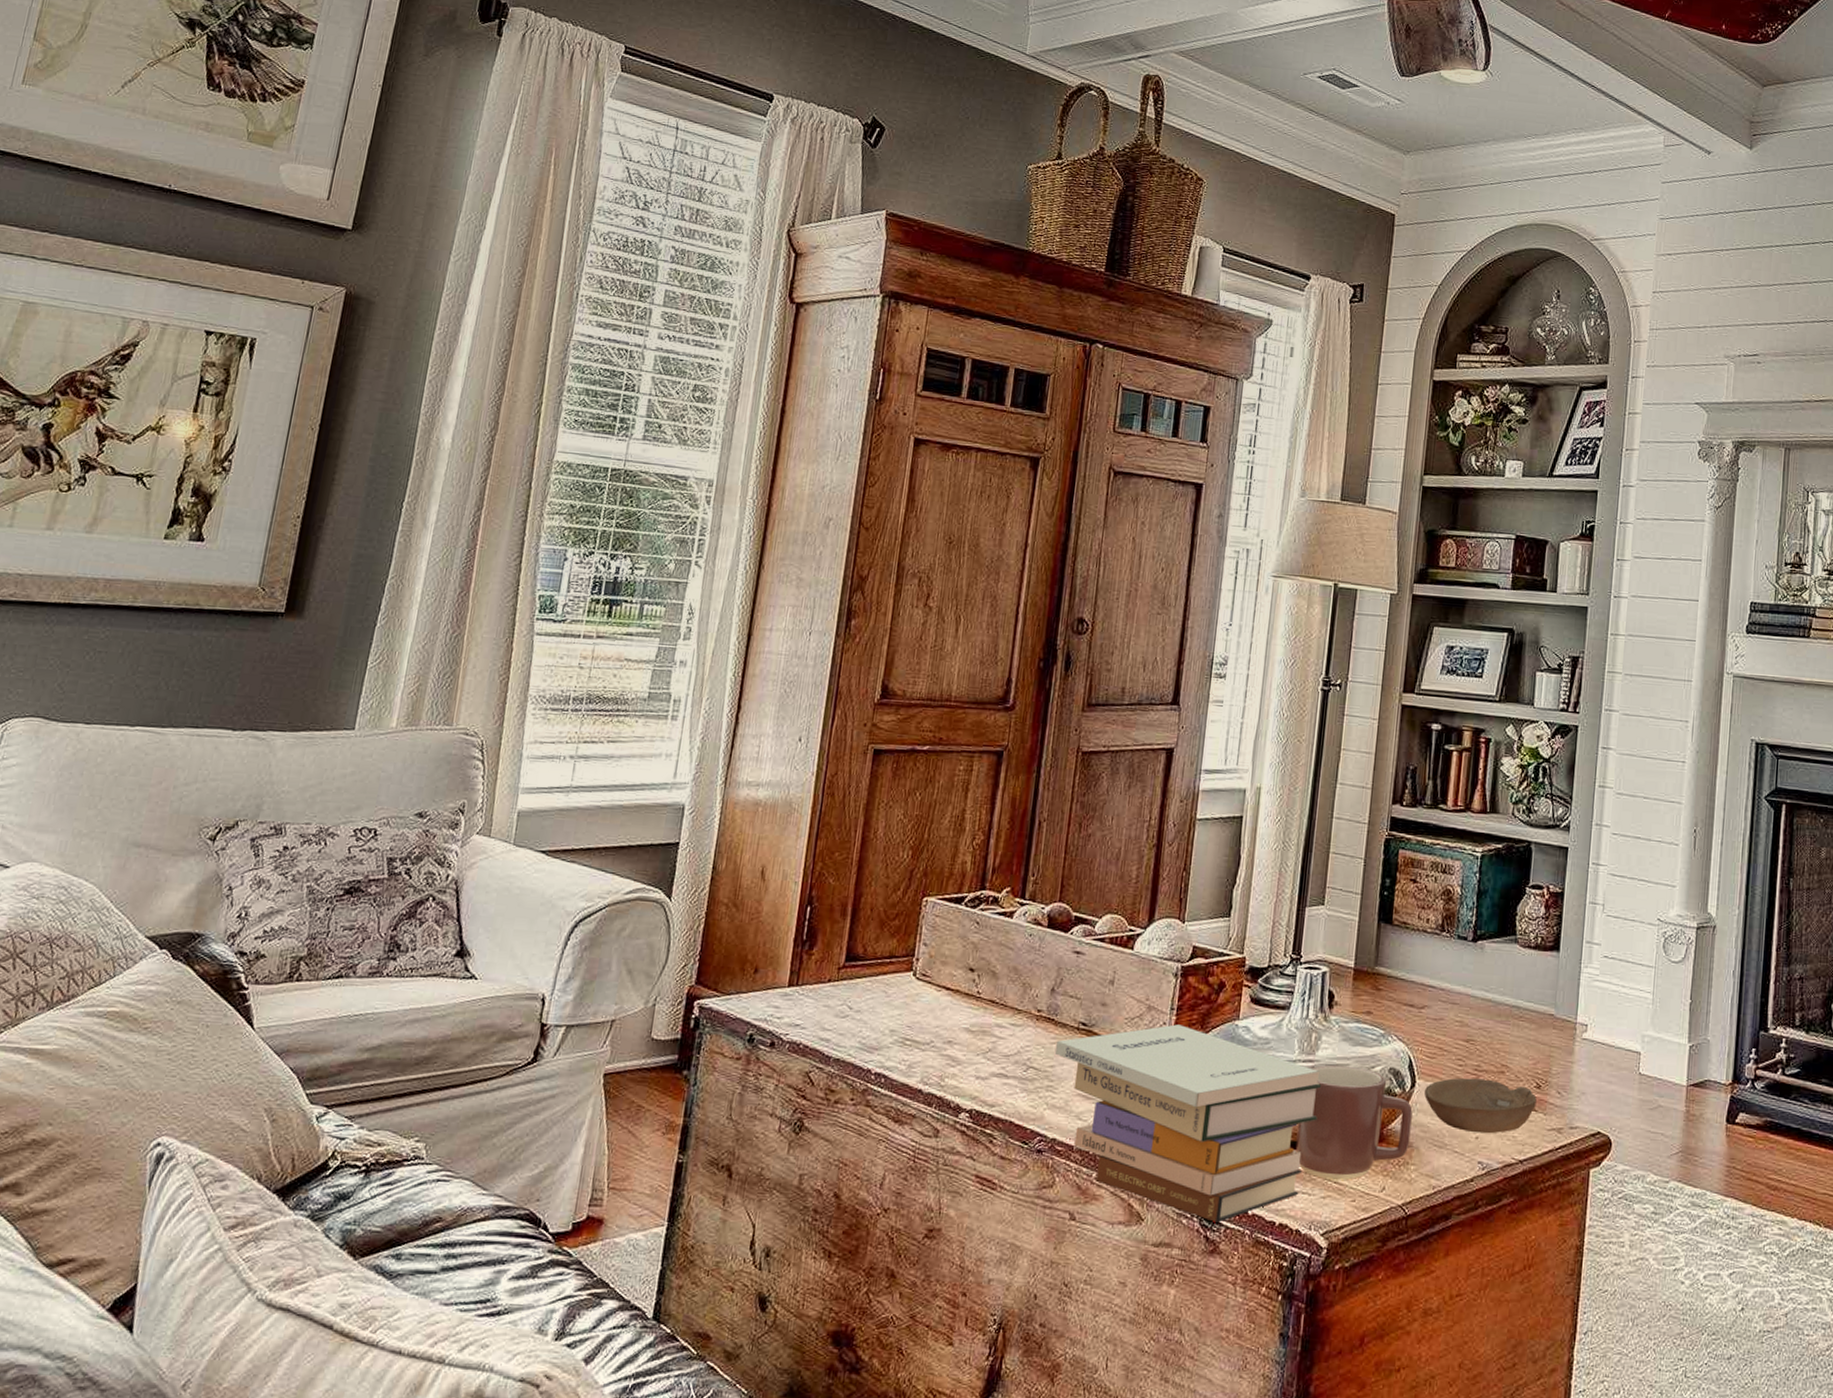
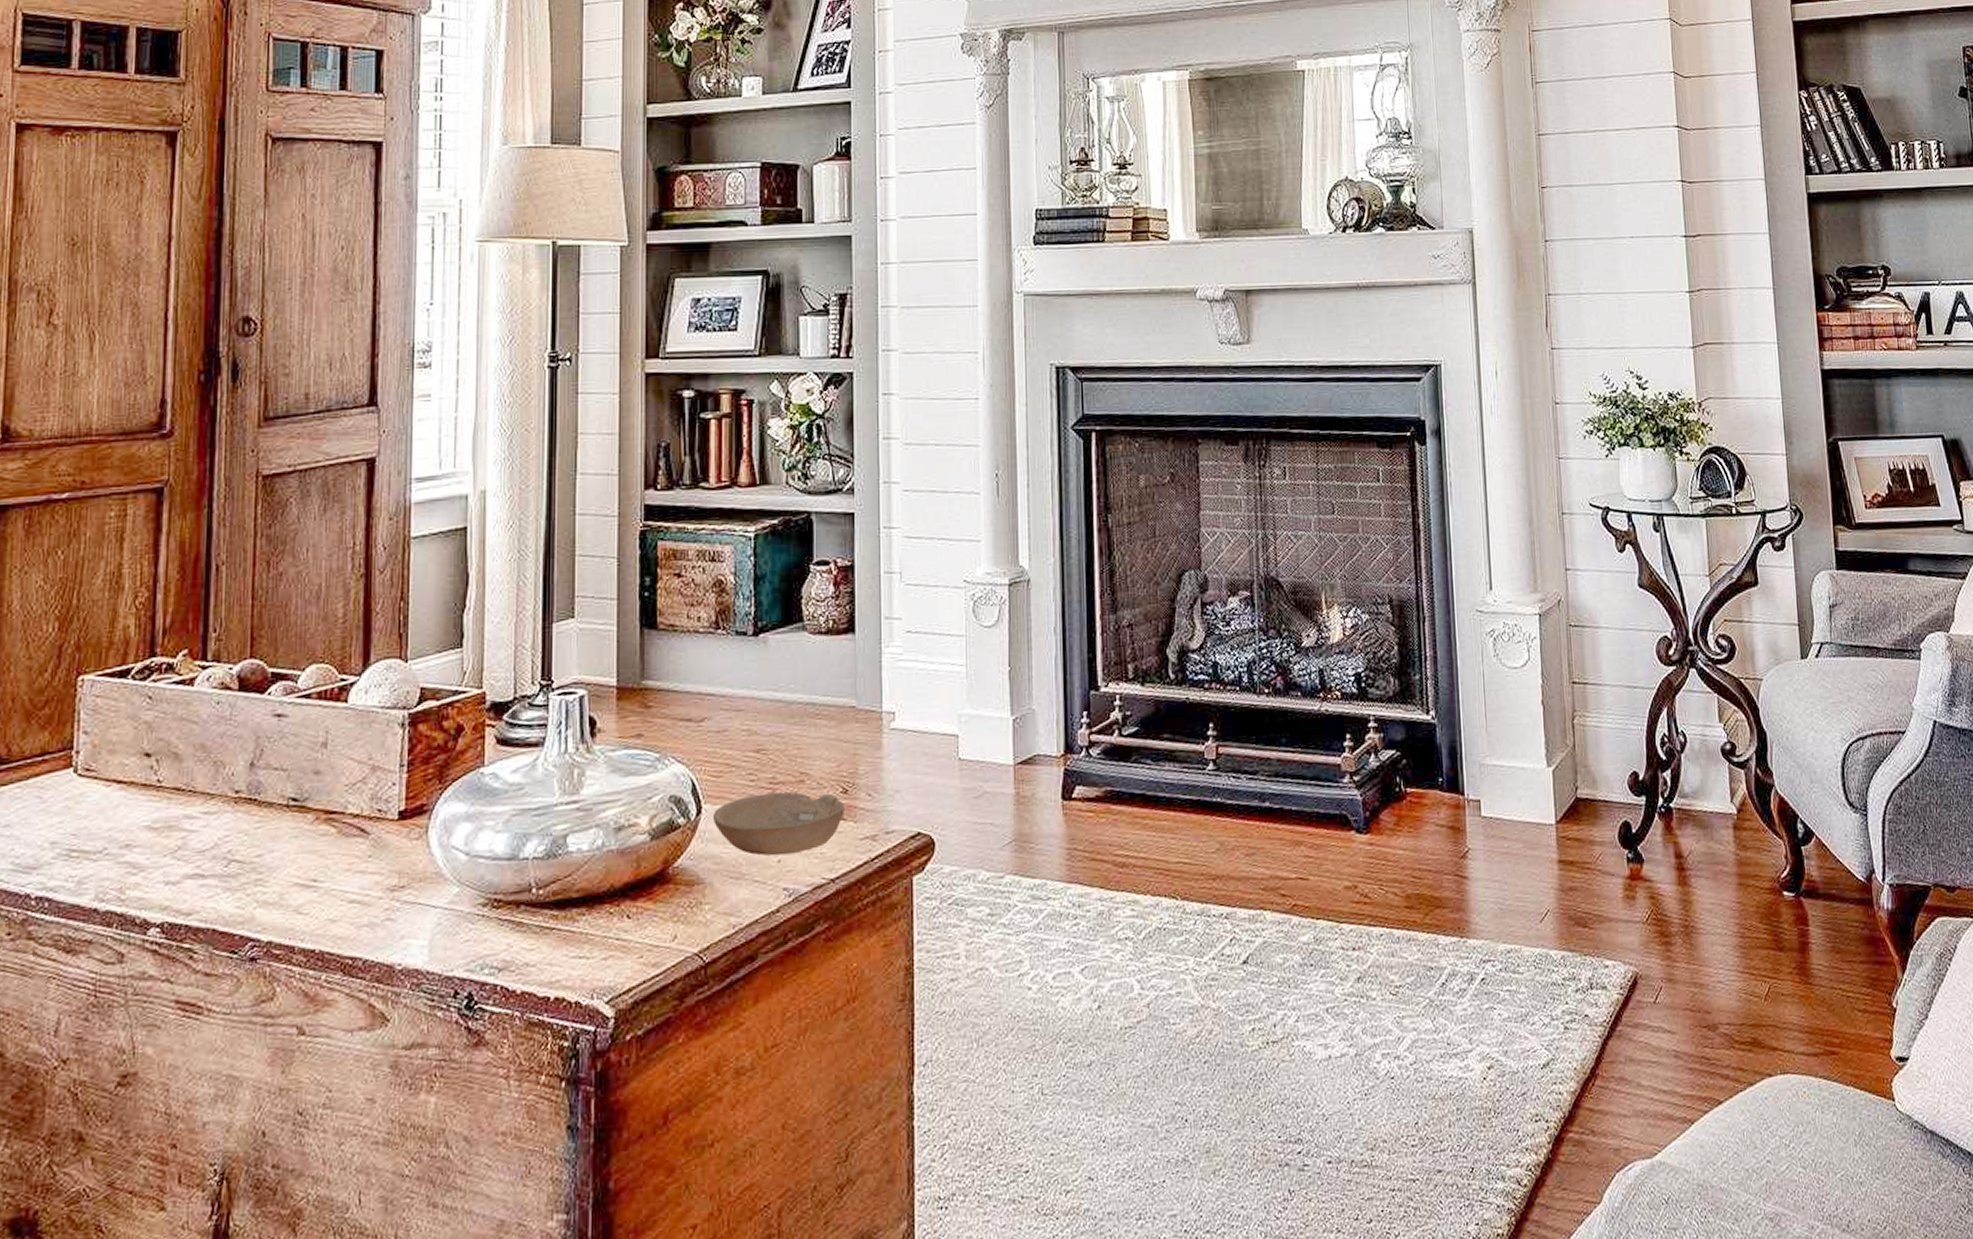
books: present [1054,1024,1322,1223] -> none [261,782,591,1010]
mug: present [1295,1064,1413,1180] -> none [566,800,701,937]

